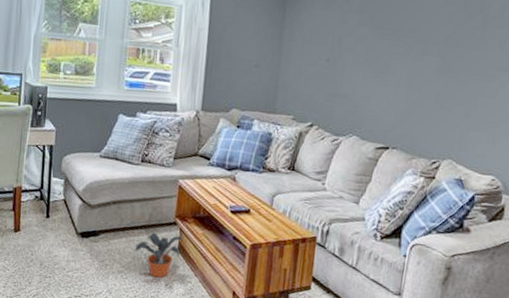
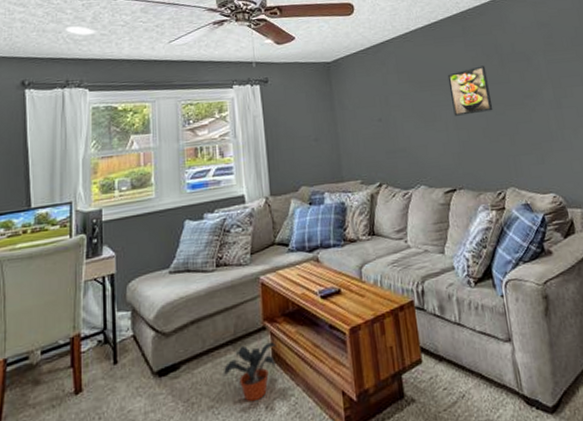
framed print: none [410,23,463,77] -> present [447,65,493,116]

